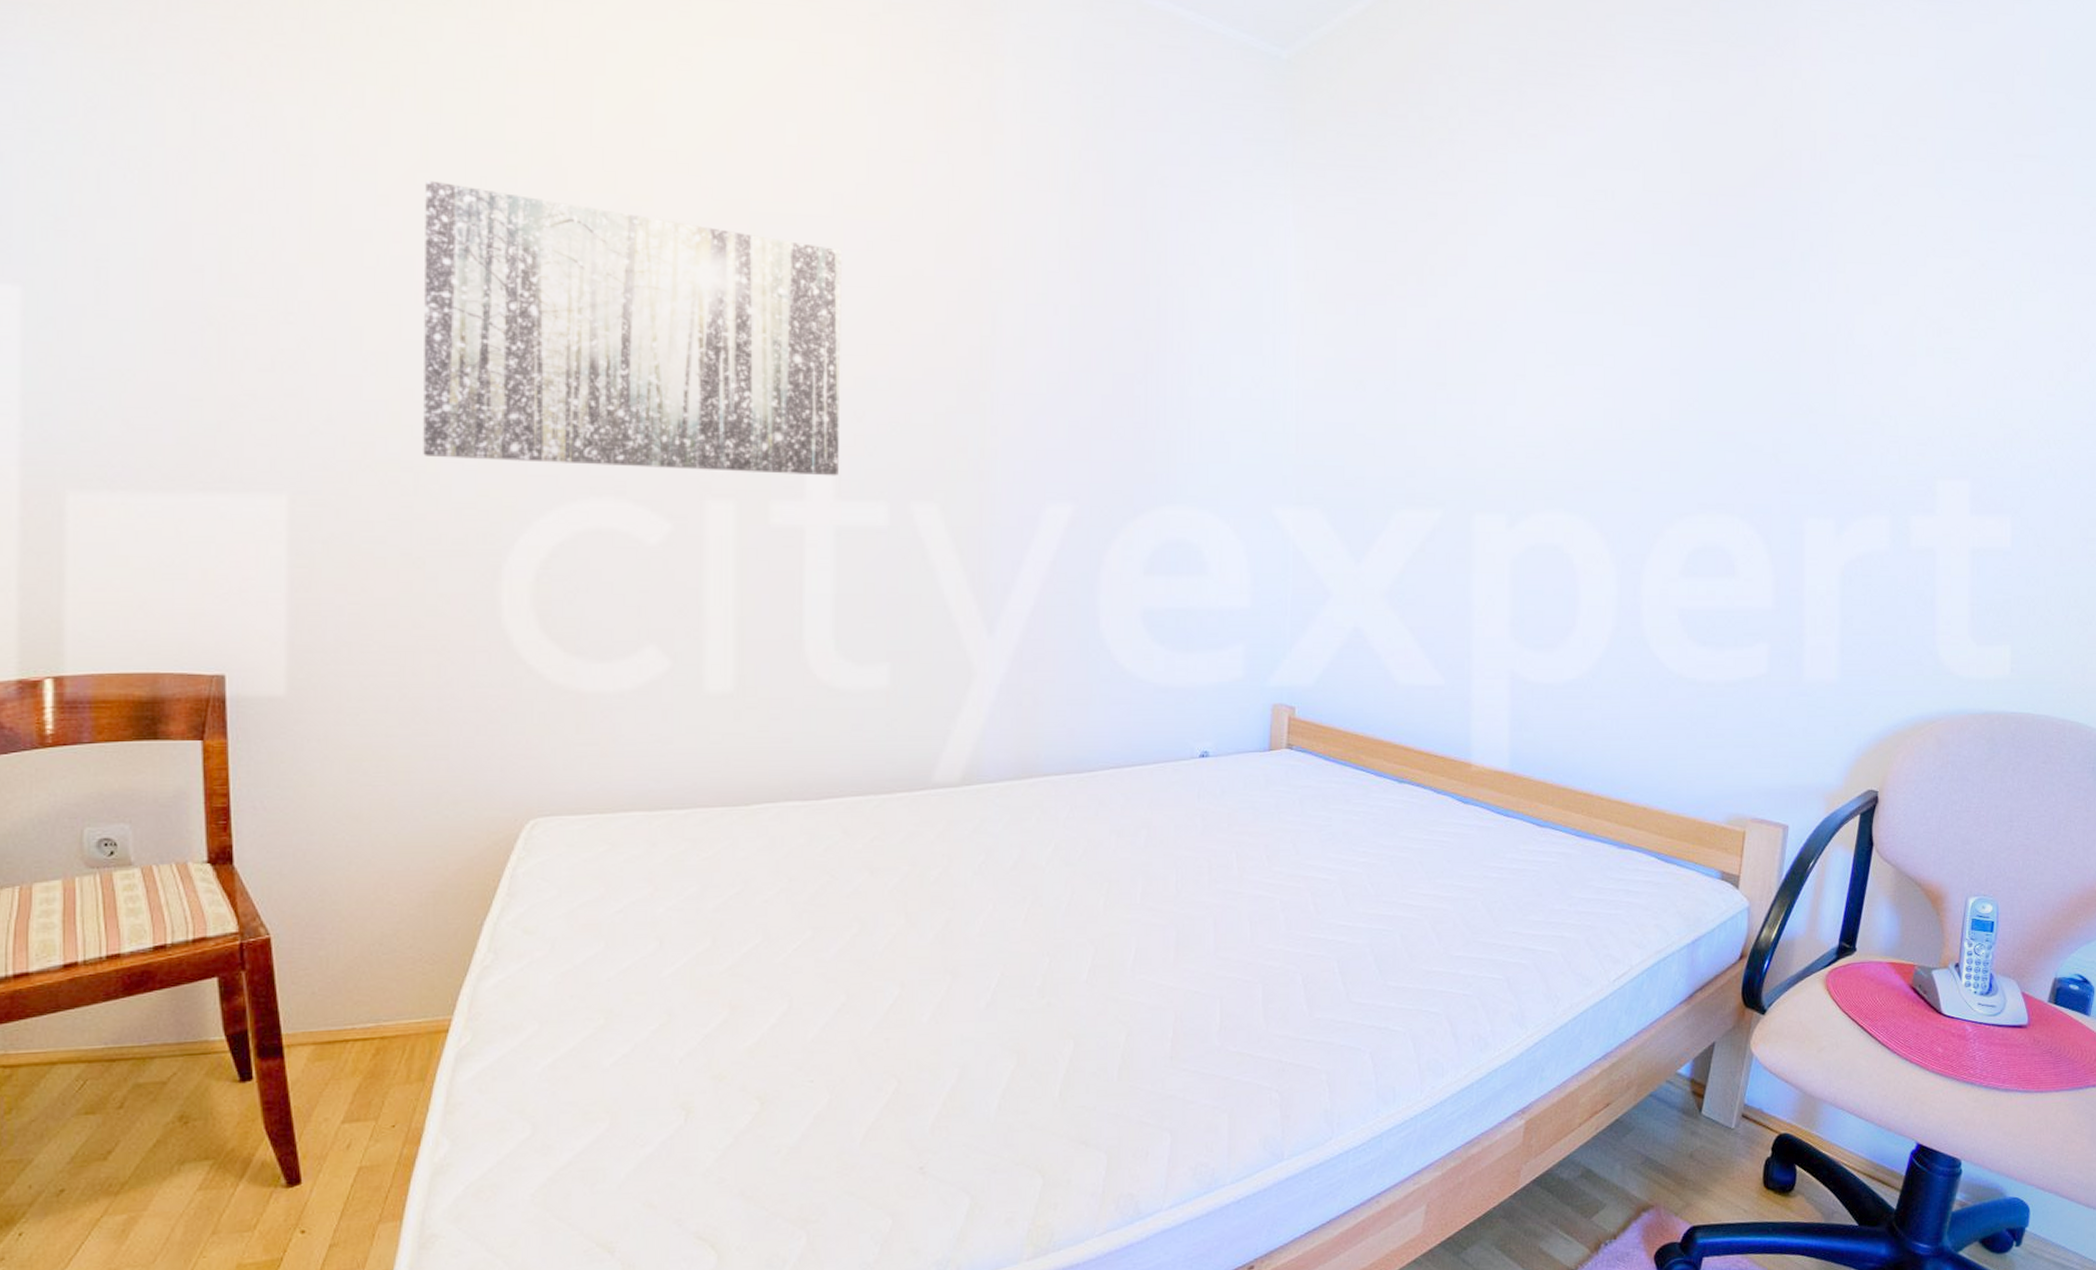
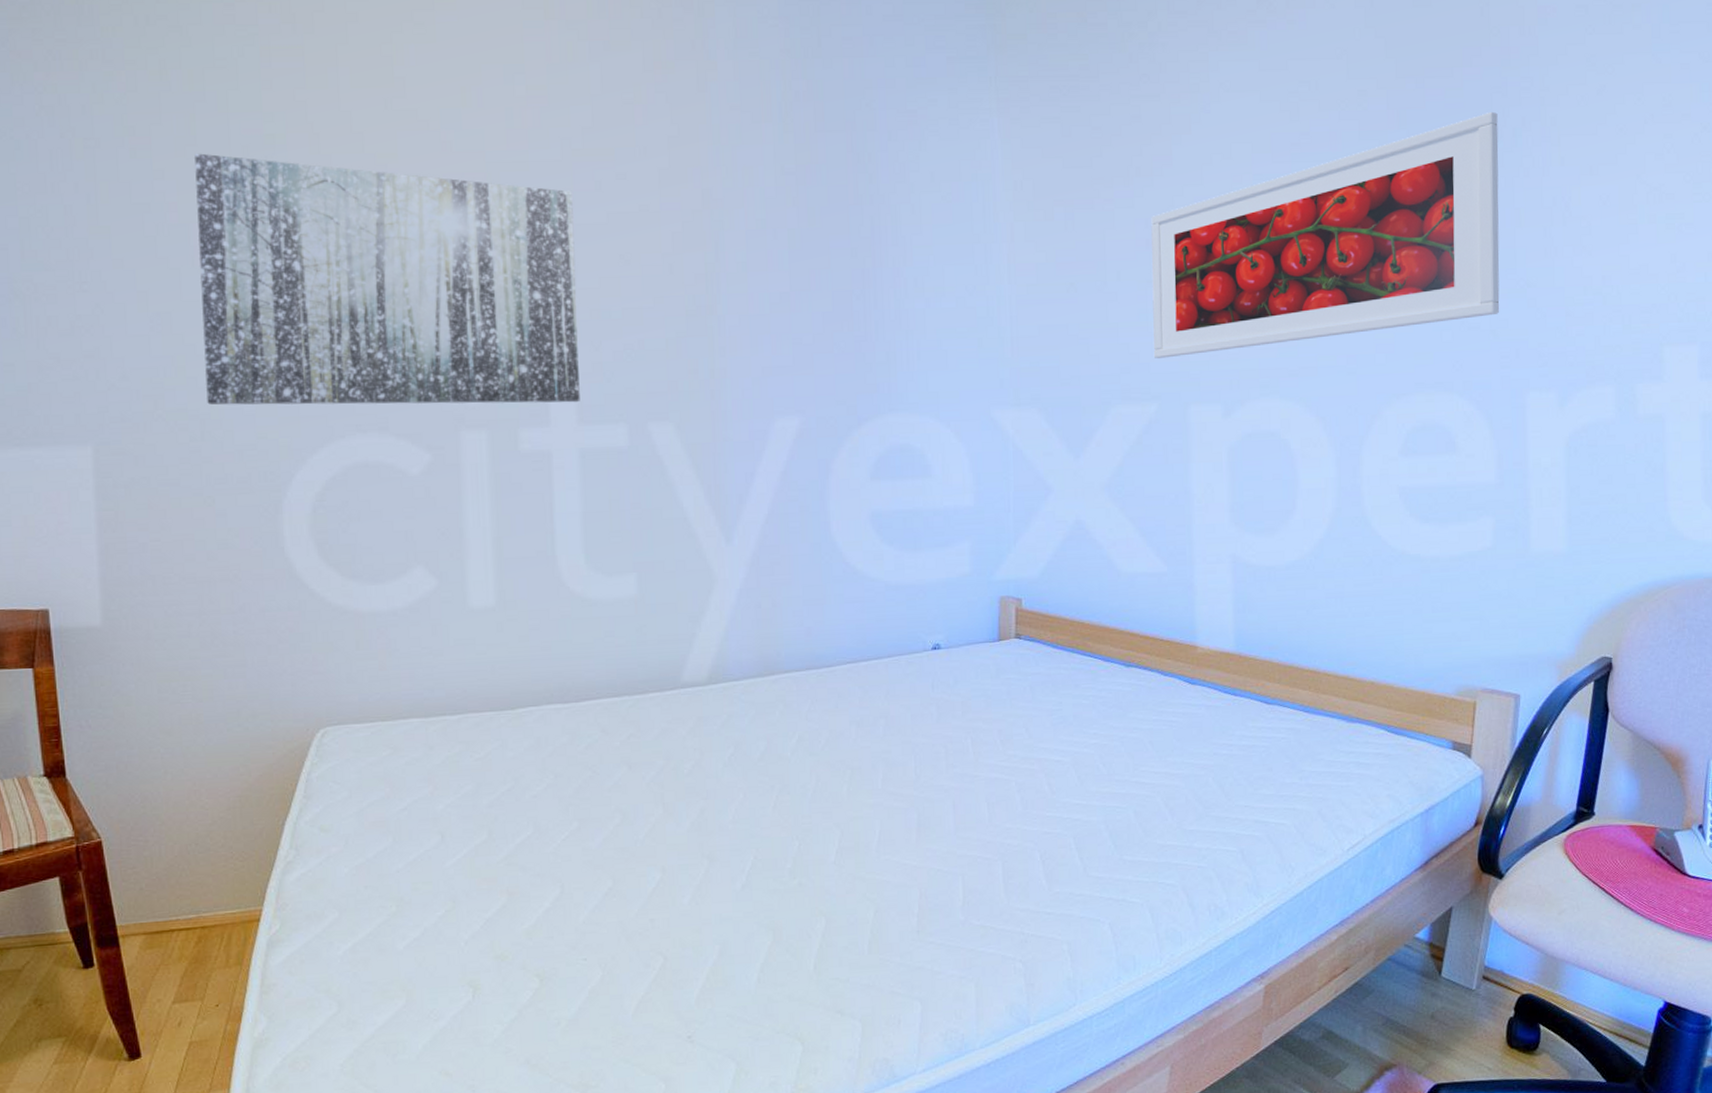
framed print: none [1440,234,1787,464] -> present [1151,111,1500,358]

